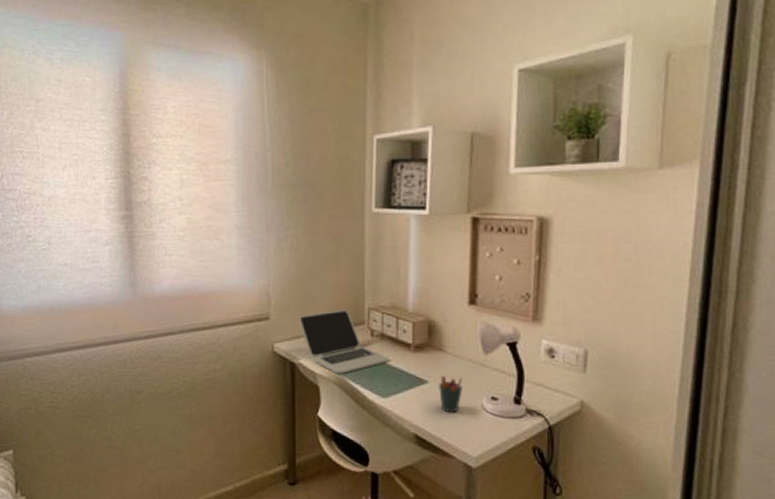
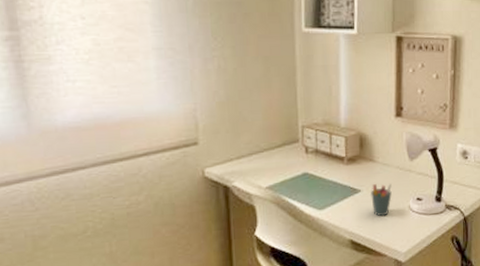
laptop: present [299,310,388,374] -> none [231,129,323,193]

